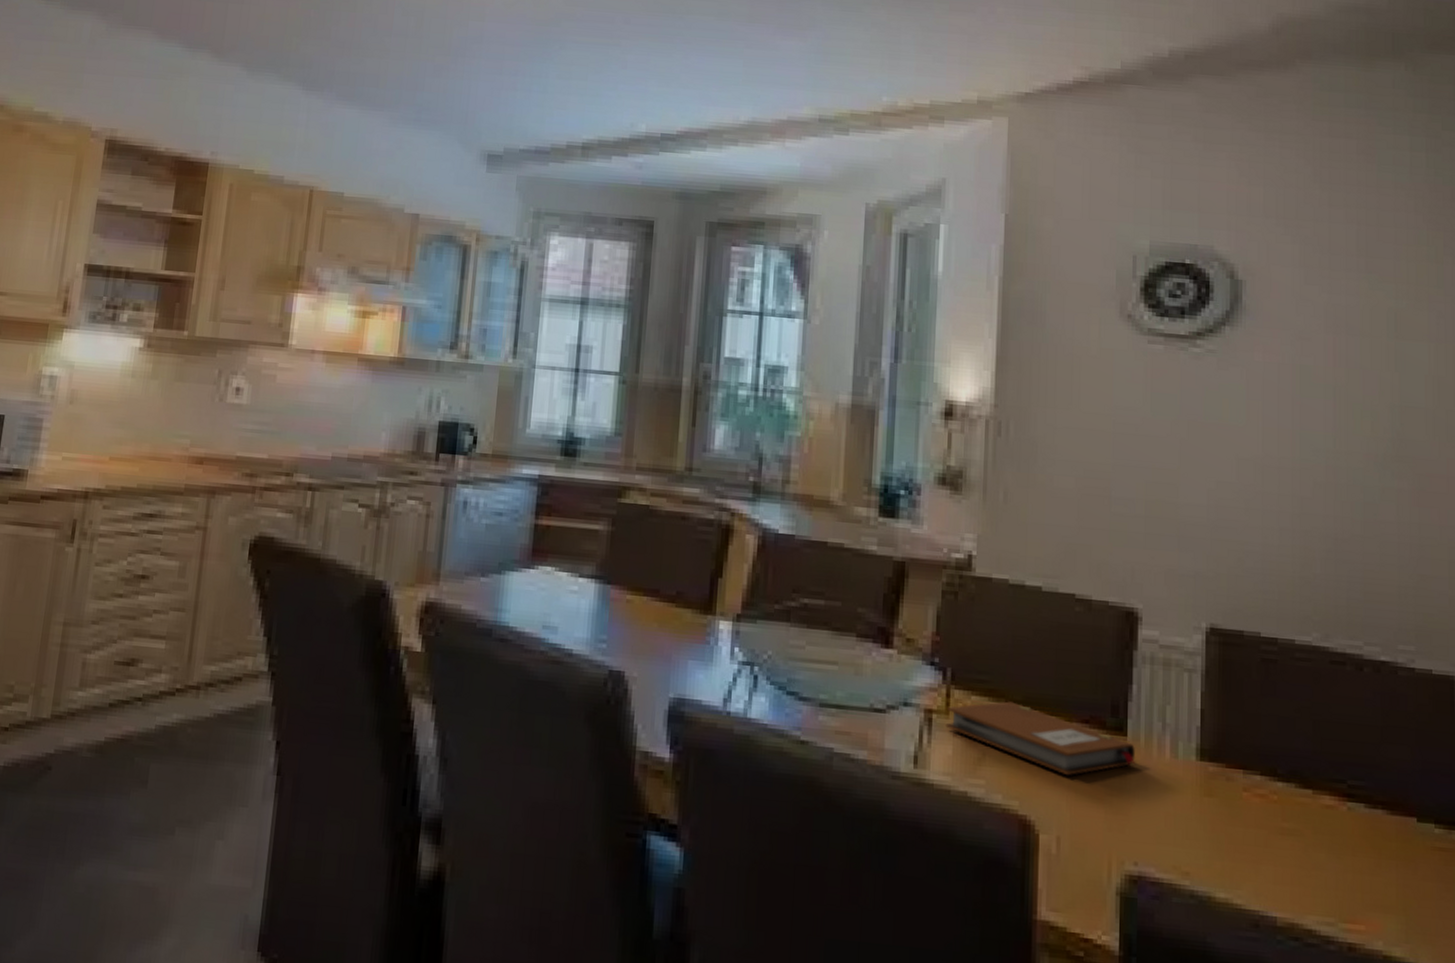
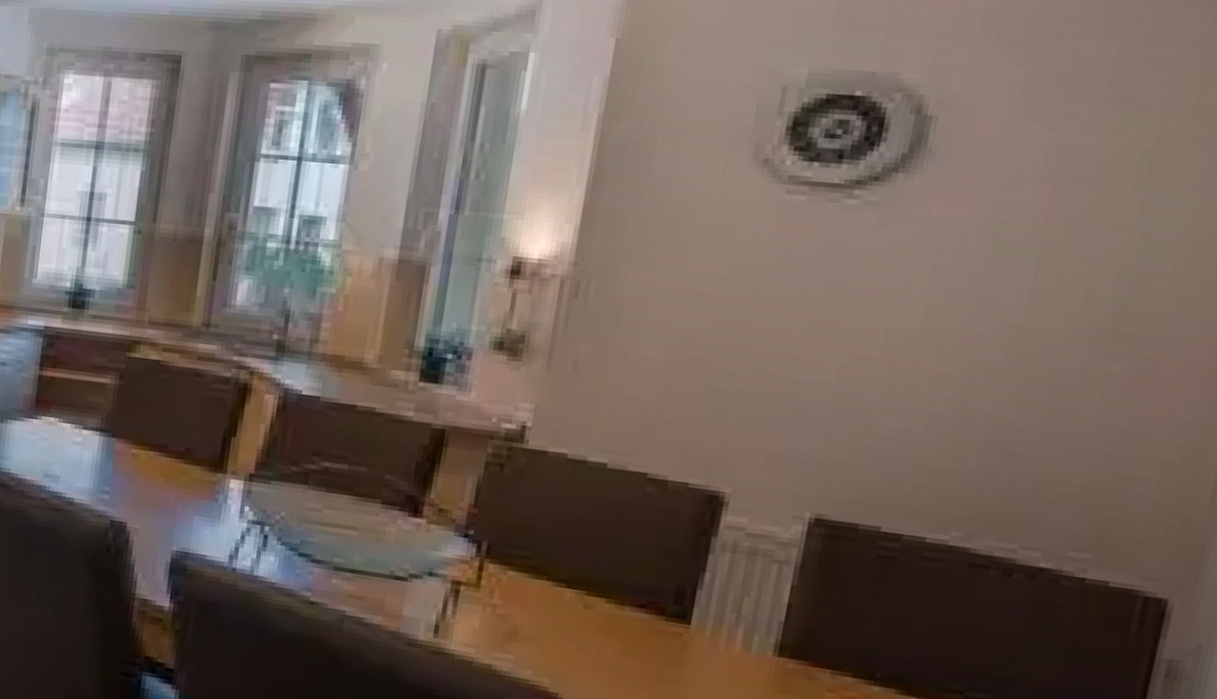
notebook: present [945,701,1135,776] -> none [474,579,698,659]

